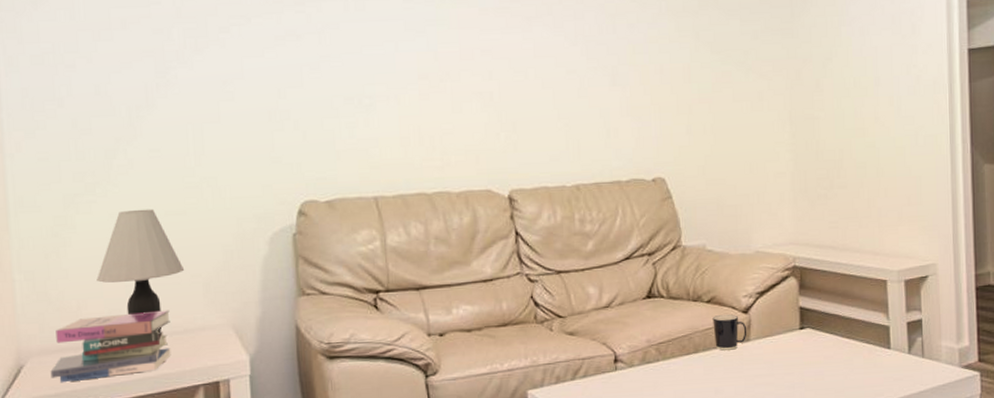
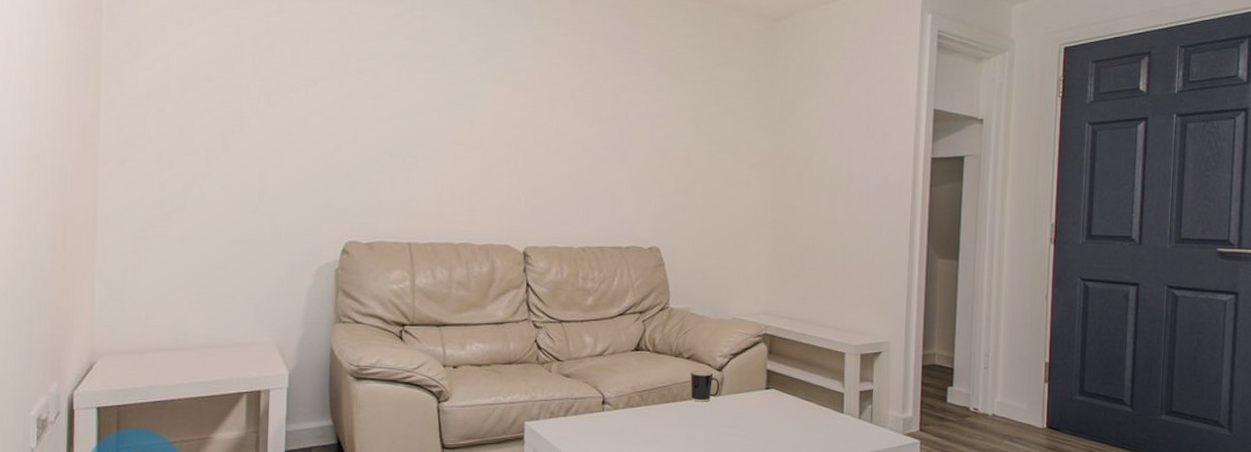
books: present [50,310,171,383] -> none [117,325,224,381]
table lamp: present [96,209,185,333] -> none [165,236,241,344]

